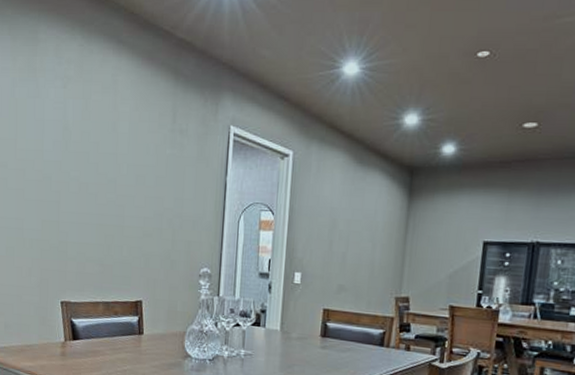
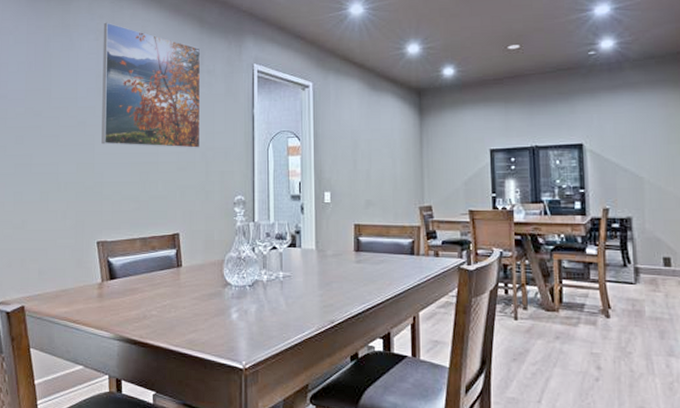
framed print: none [67,68,174,214] -> present [101,22,201,148]

